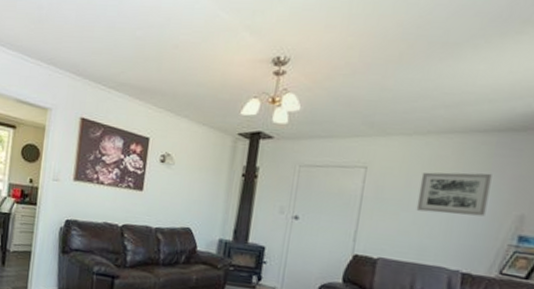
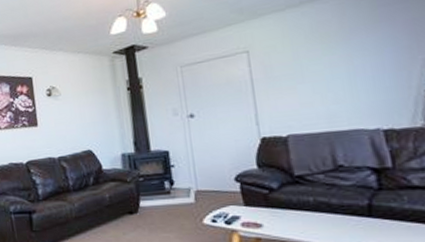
wall art: present [416,172,492,217] -> none [307,24,389,80]

